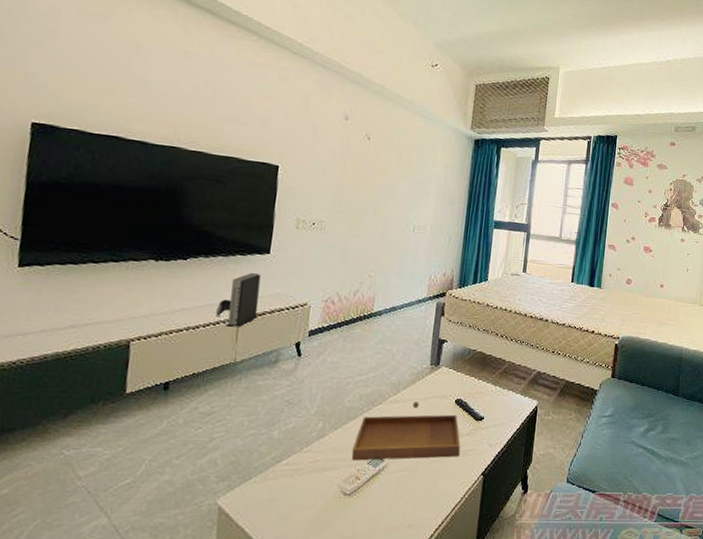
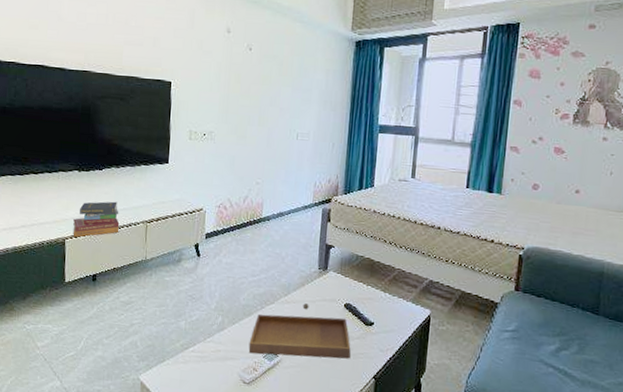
books: none [142,296,205,339] -> present [73,201,120,238]
video game console: present [215,272,261,327] -> none [127,180,162,229]

